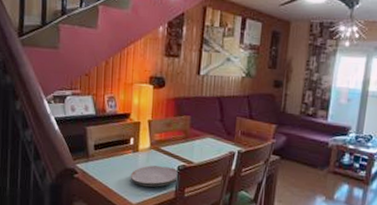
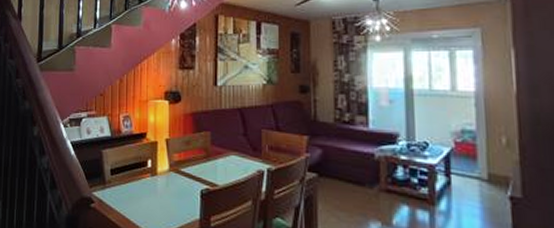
plate: present [130,165,179,187] -> none [149,190,203,216]

